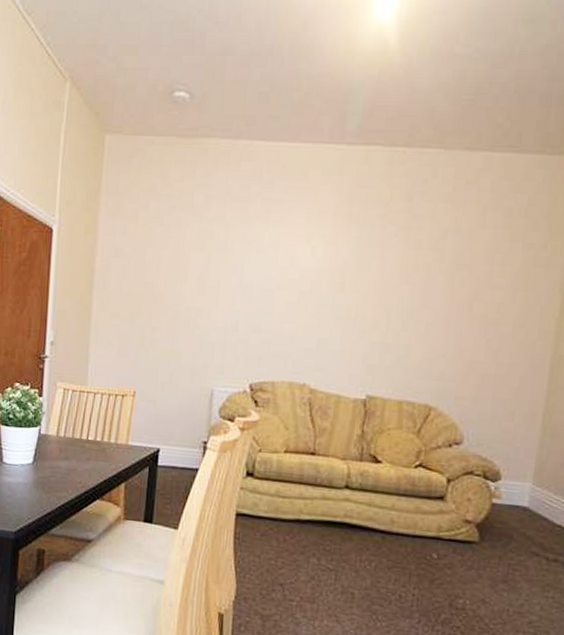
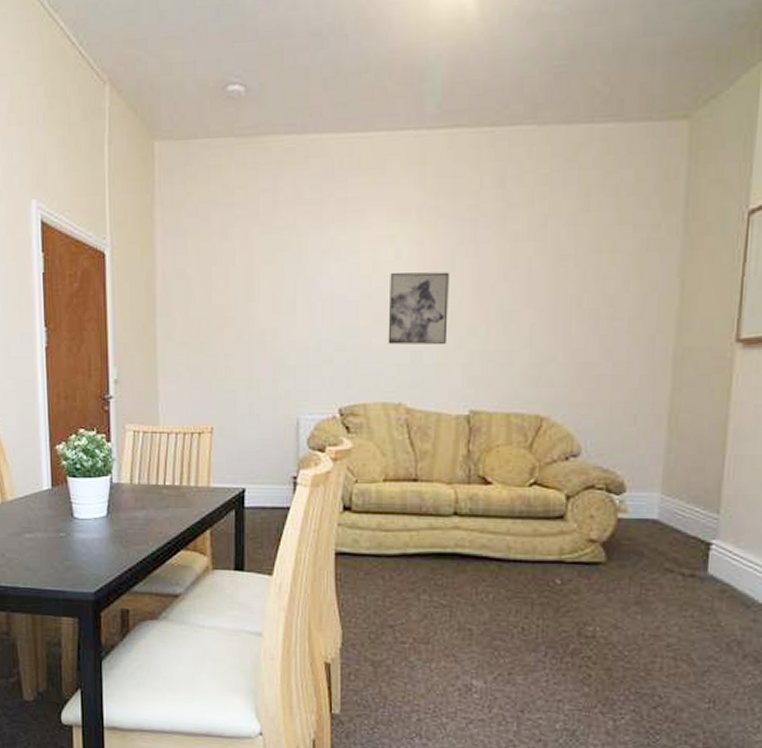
wall art: none [298,268,357,334] -> present [388,272,449,345]

